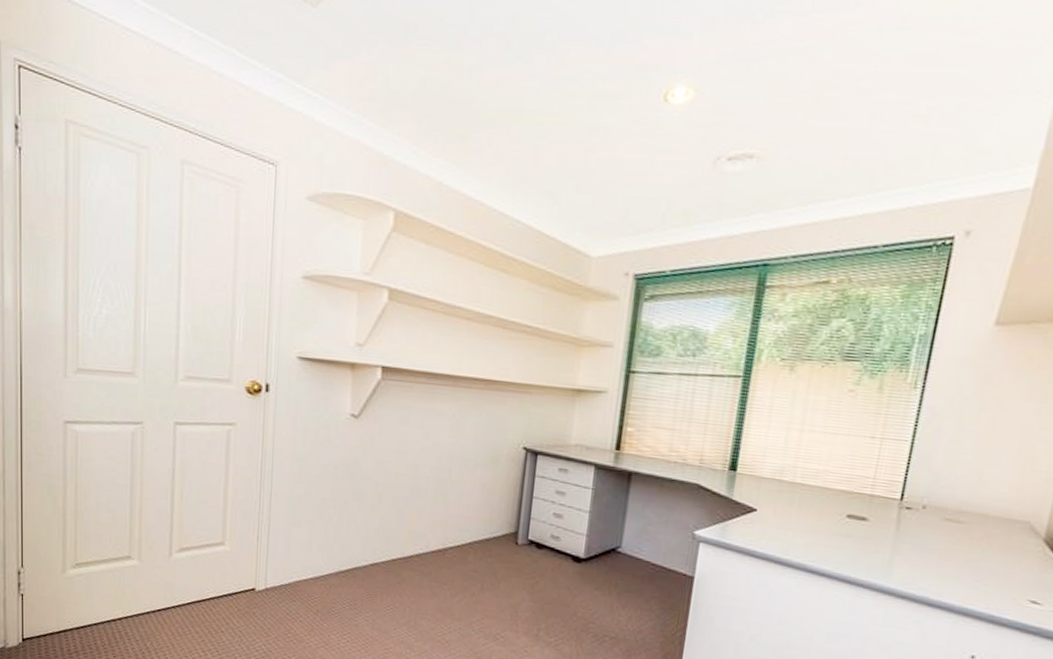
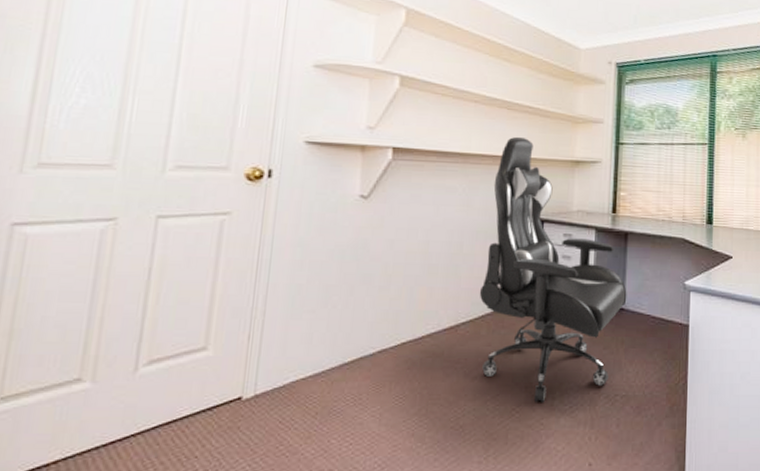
chair: none [467,359,626,633] -> present [479,136,627,403]

